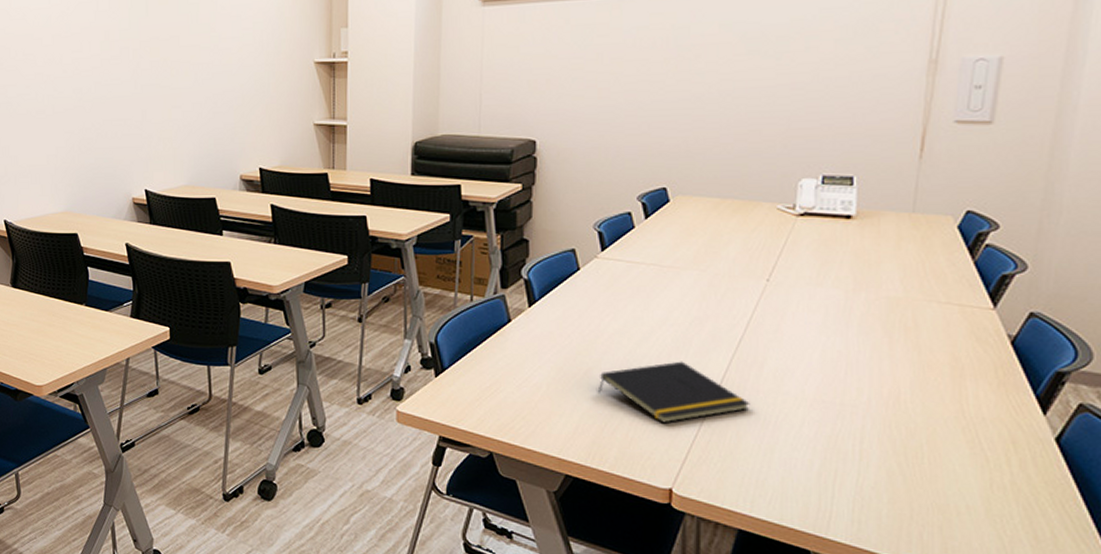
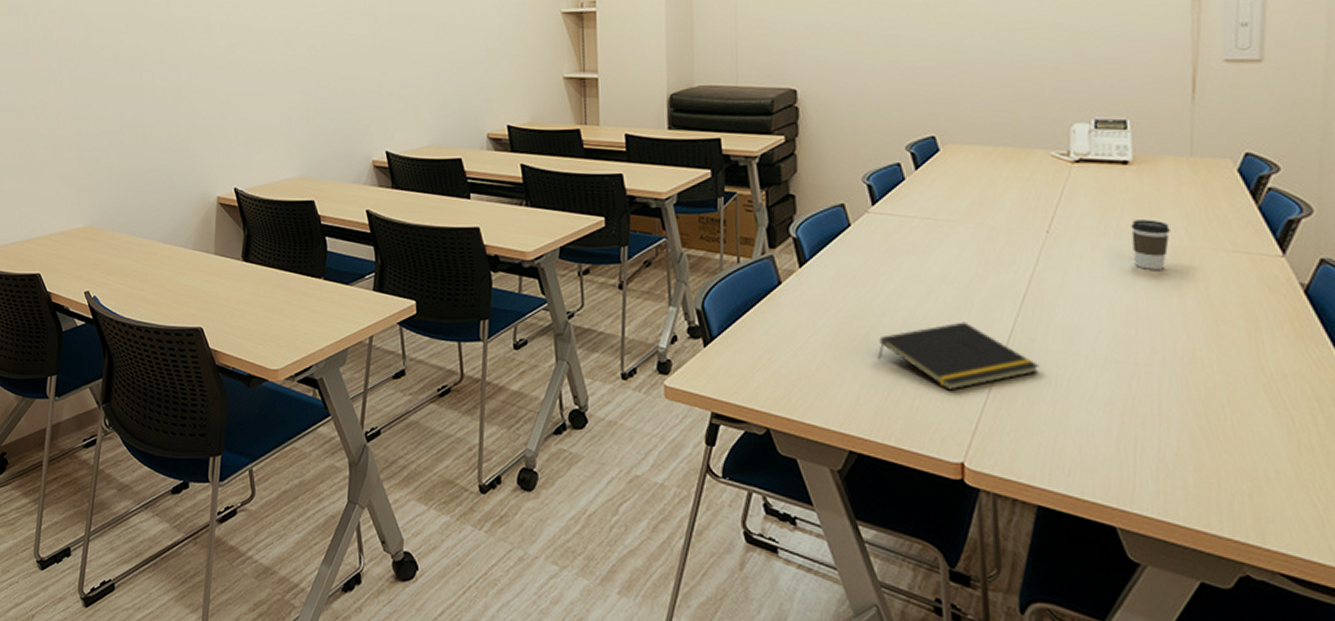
coffee cup: none [849,271,886,318] -> present [1131,219,1170,270]

